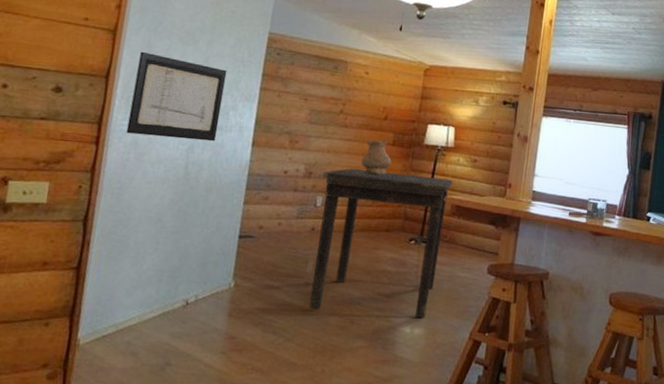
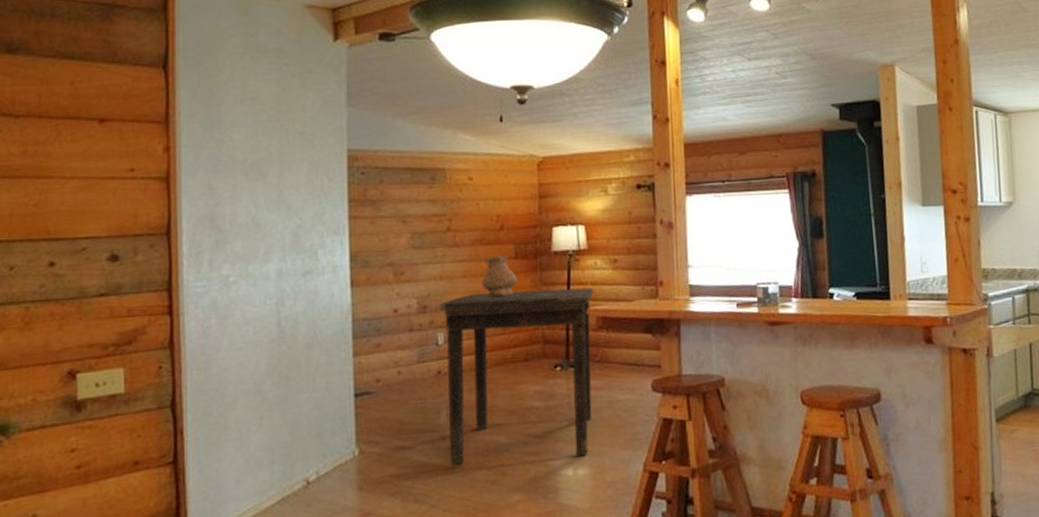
wall art: present [126,51,227,142] -> none [202,197,308,296]

